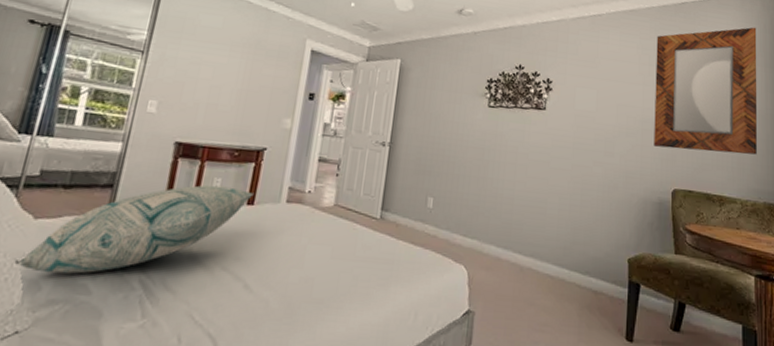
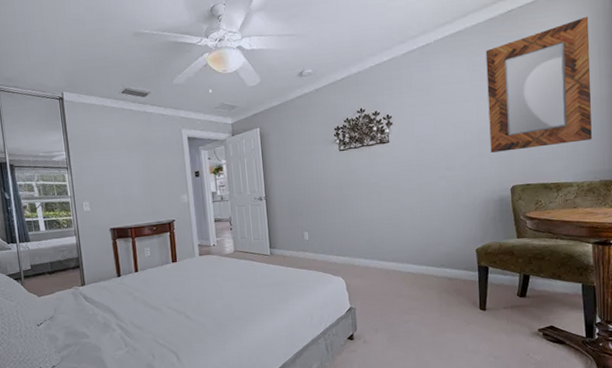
decorative pillow: present [17,185,254,274] -> none [39,252,175,329]

